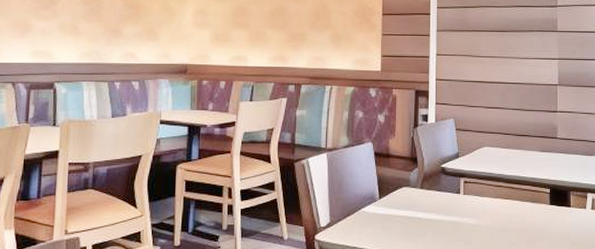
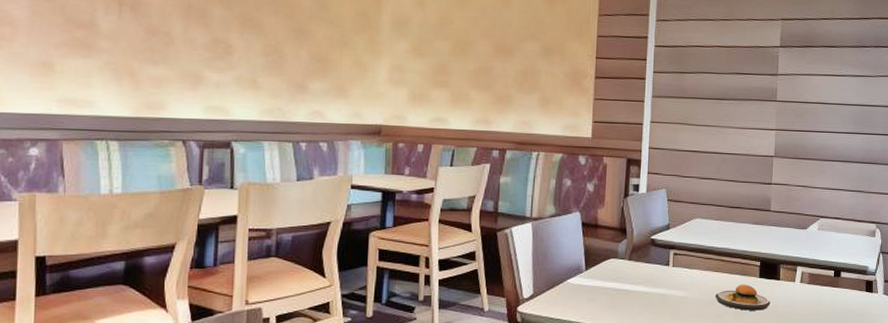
burger: none [507,211,562,238] -> present [715,284,770,311]

